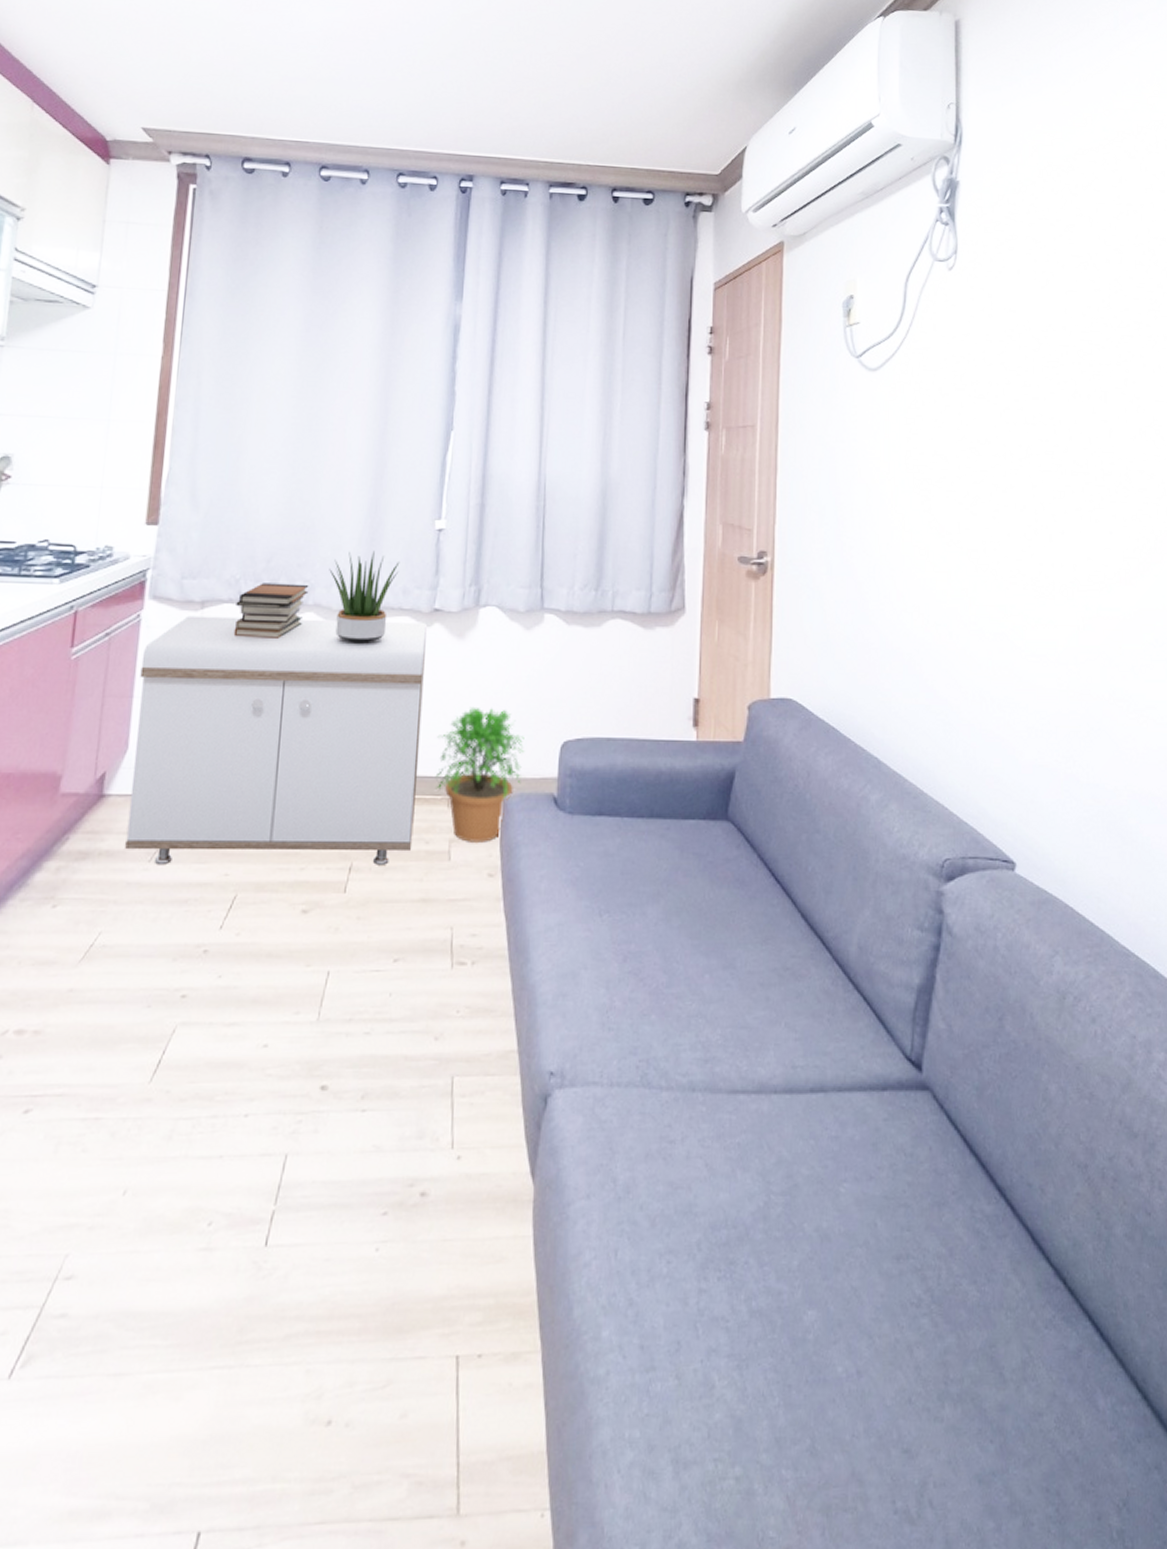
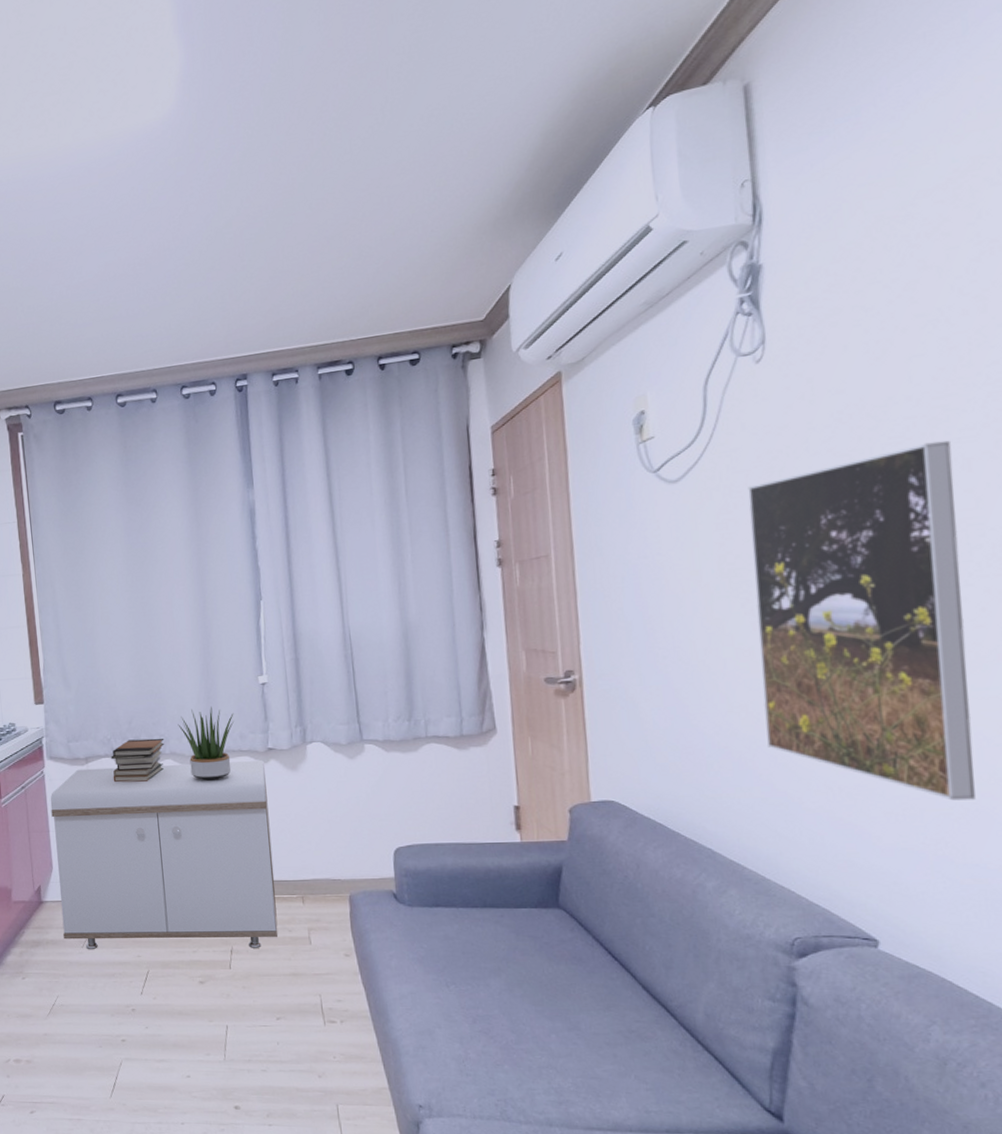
potted plant: present [435,706,525,844] -> none [286,824,364,931]
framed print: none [934,371,1099,719] -> present [748,440,976,801]

